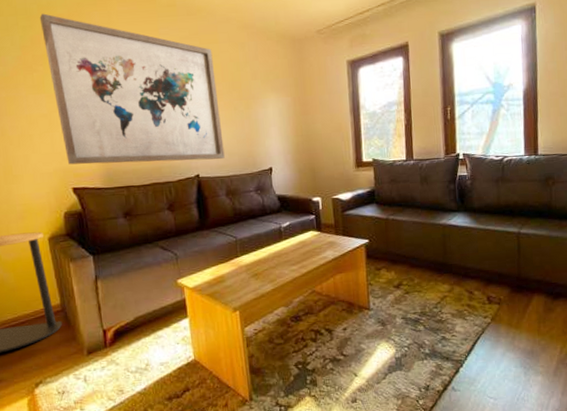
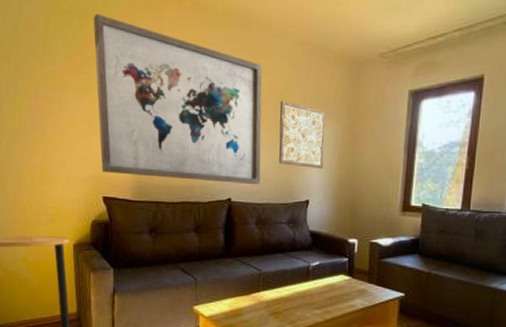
wall art: none [233,80,282,138] -> present [278,101,326,168]

